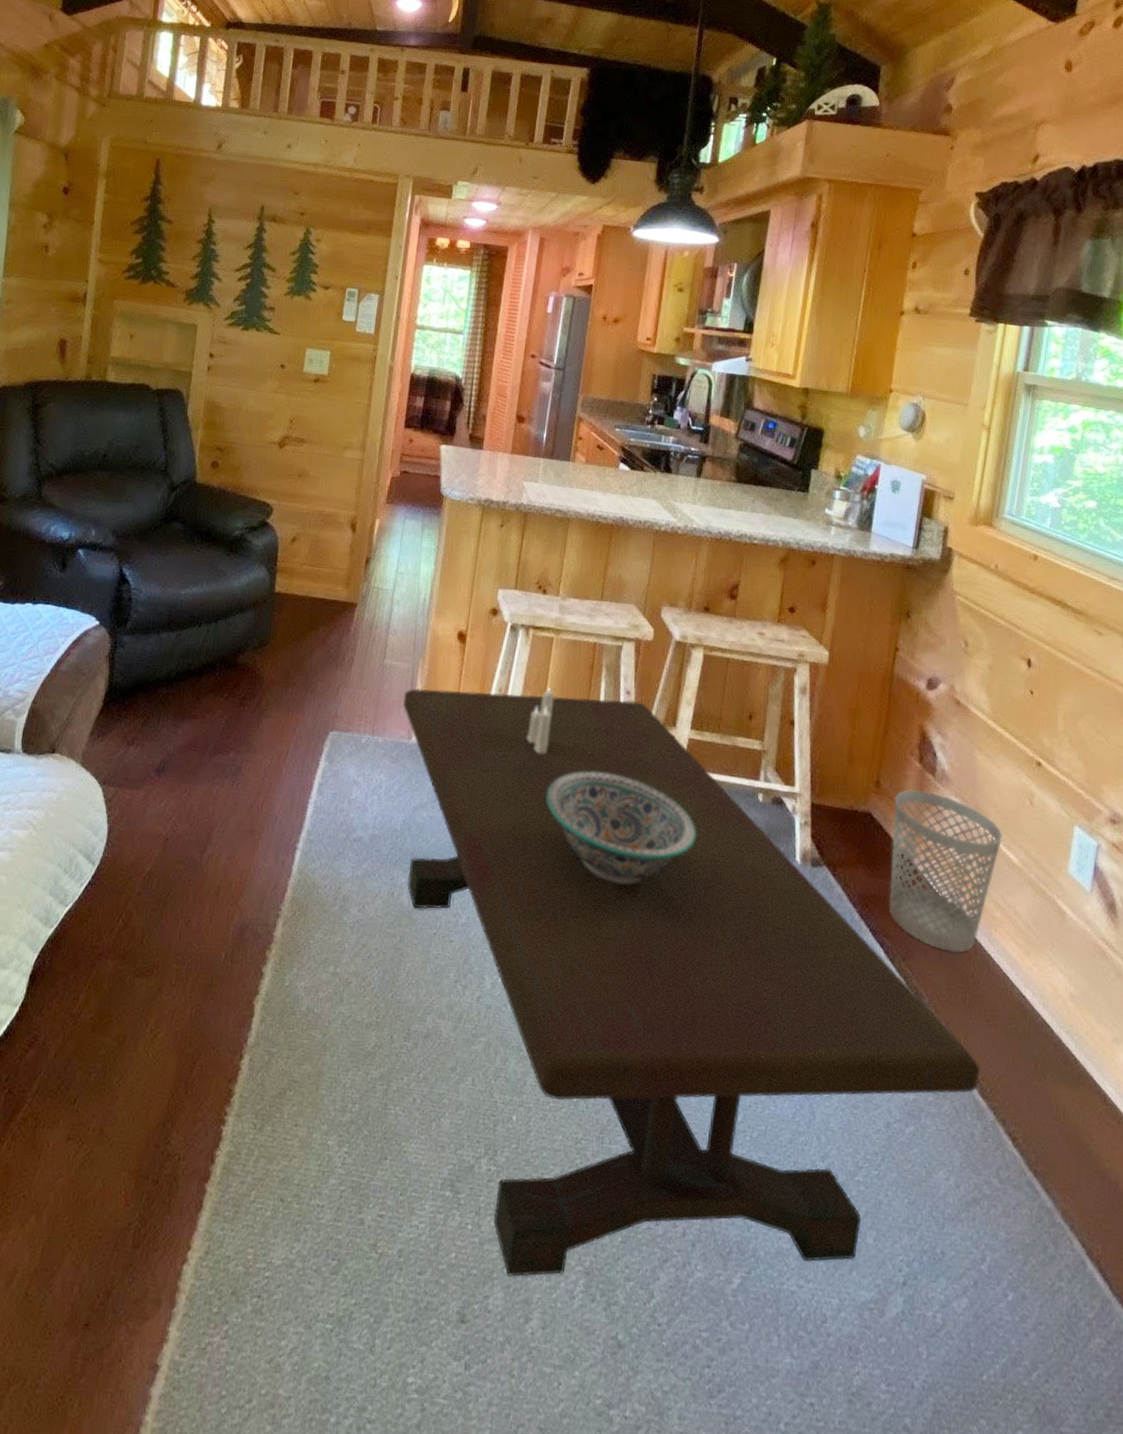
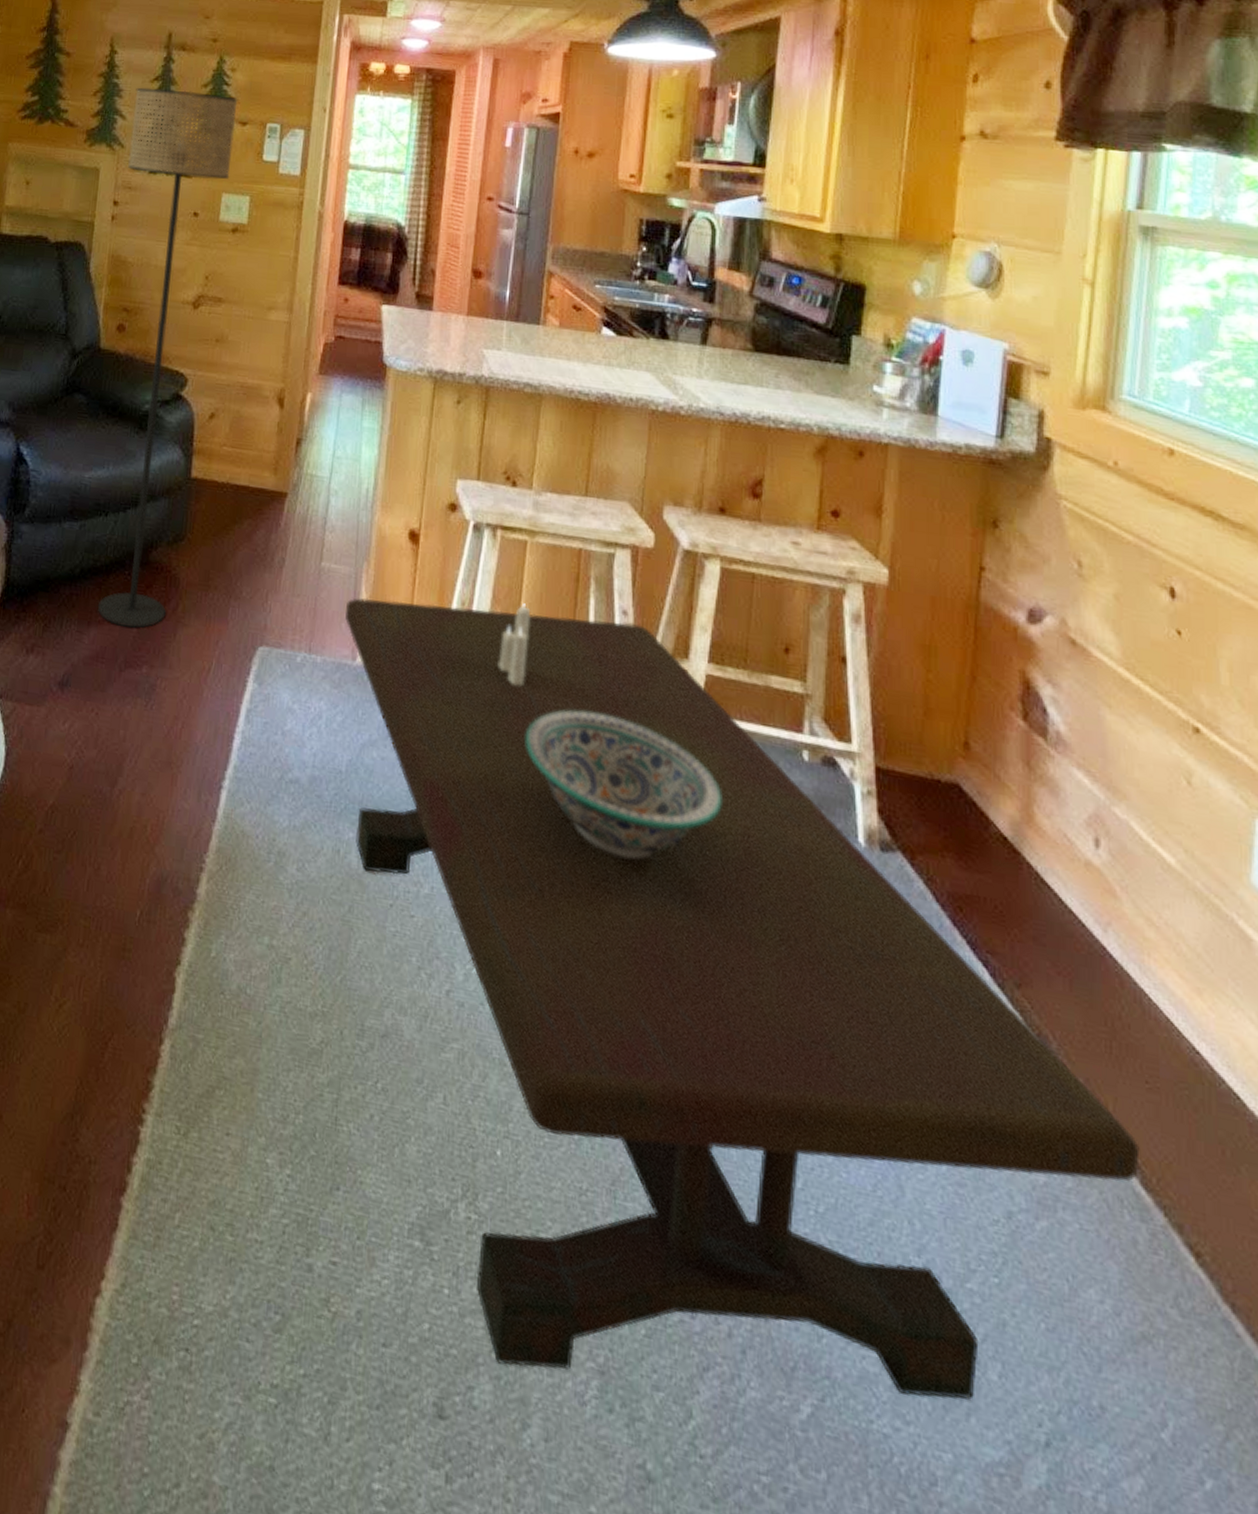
floor lamp: none [191,253,322,721] -> present [97,87,238,629]
wastebasket: present [889,789,1003,953] -> none [991,755,1151,984]

